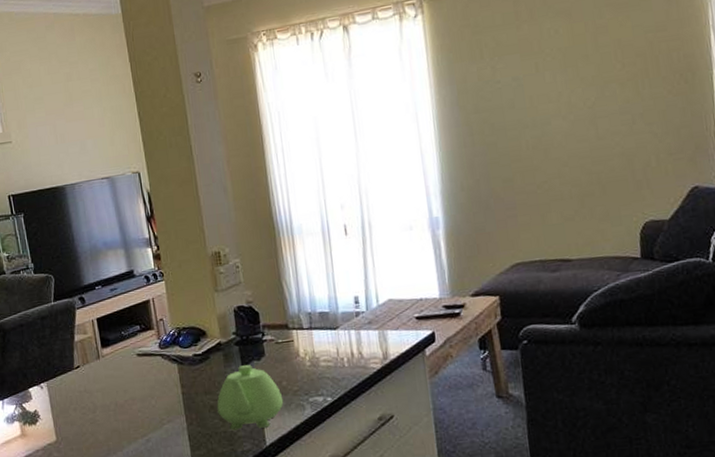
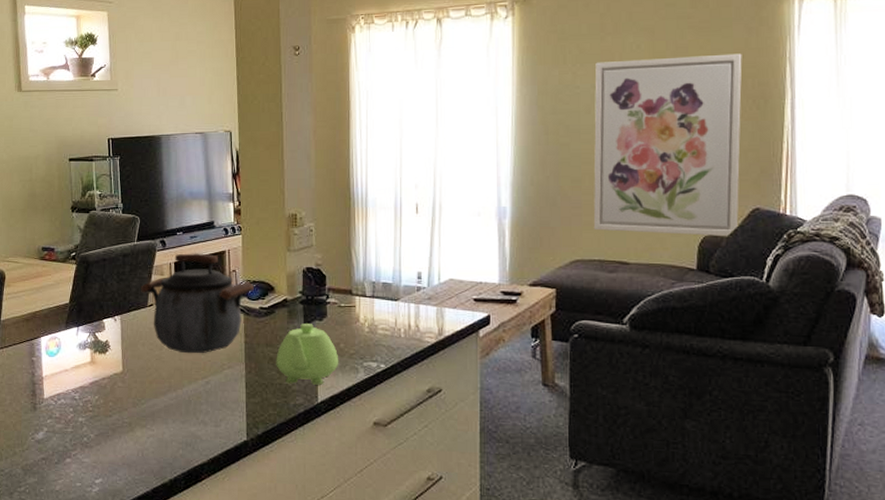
kettle: none [64,305,185,413] -> present [141,253,254,354]
wall art: none [514,26,678,230] -> present [593,53,742,236]

